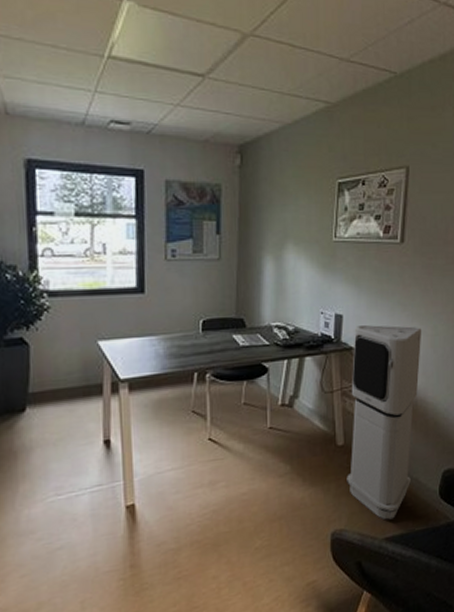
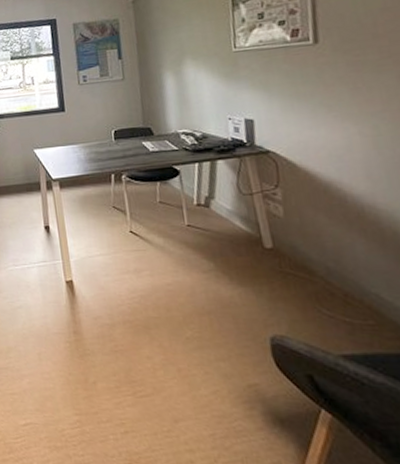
air purifier: present [347,325,422,520] -> none [269,127,369,335]

